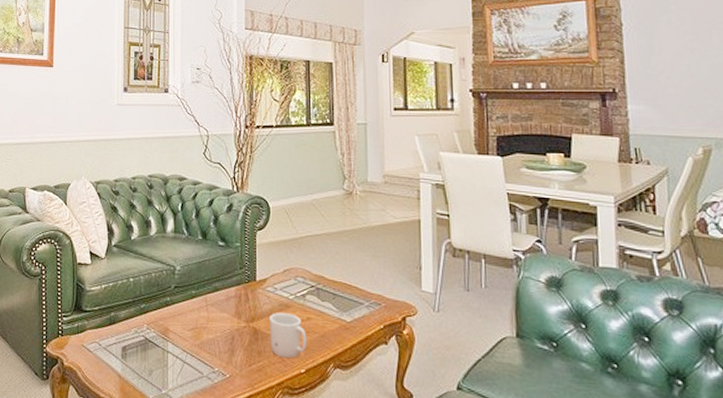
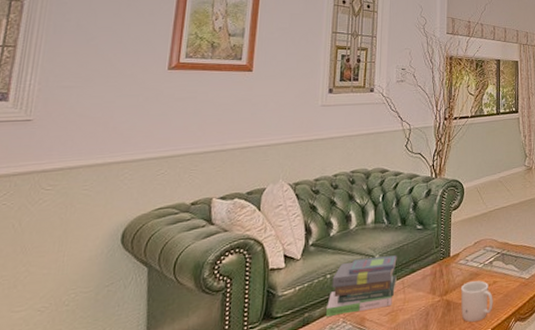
books: none [130,267,199,322] -> present [325,255,397,317]

